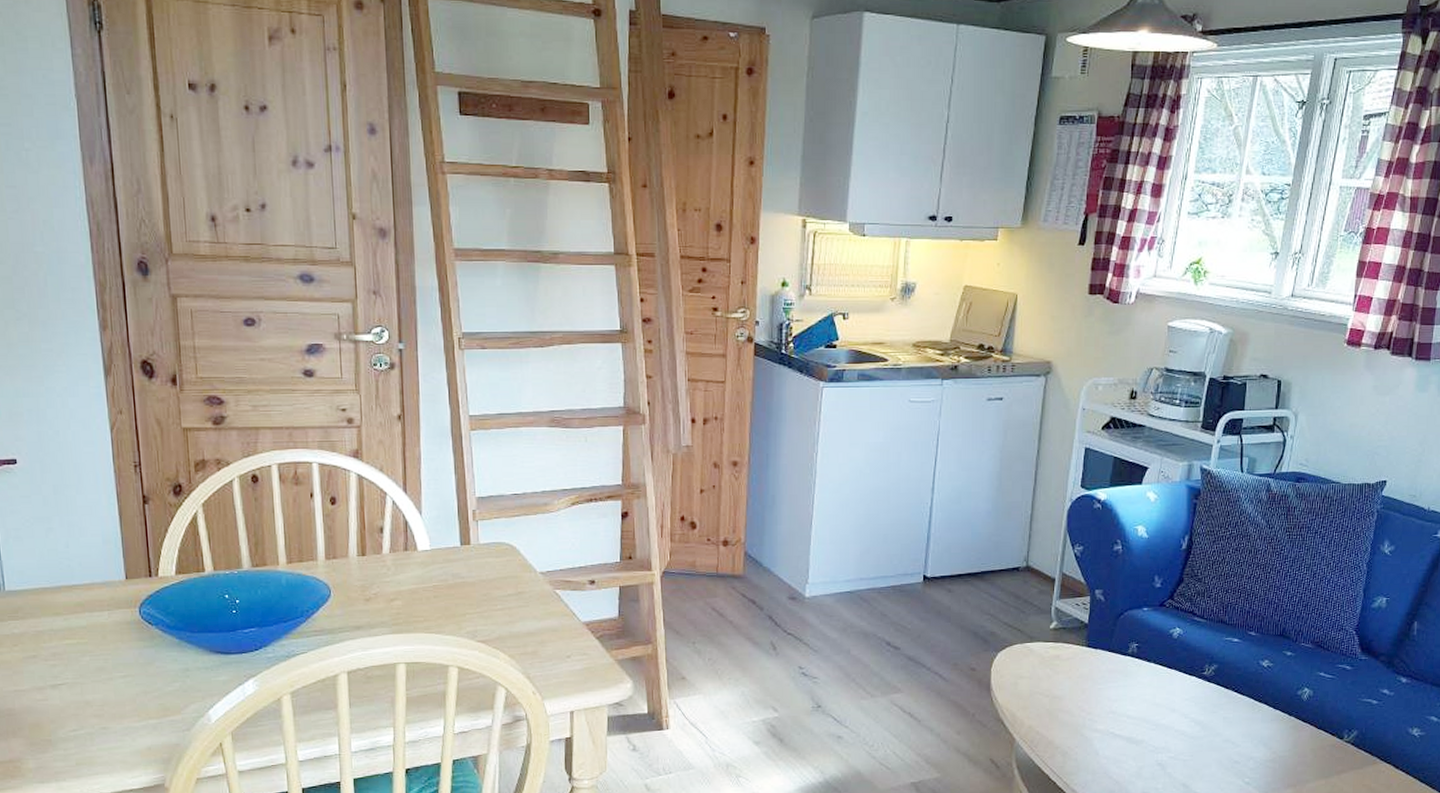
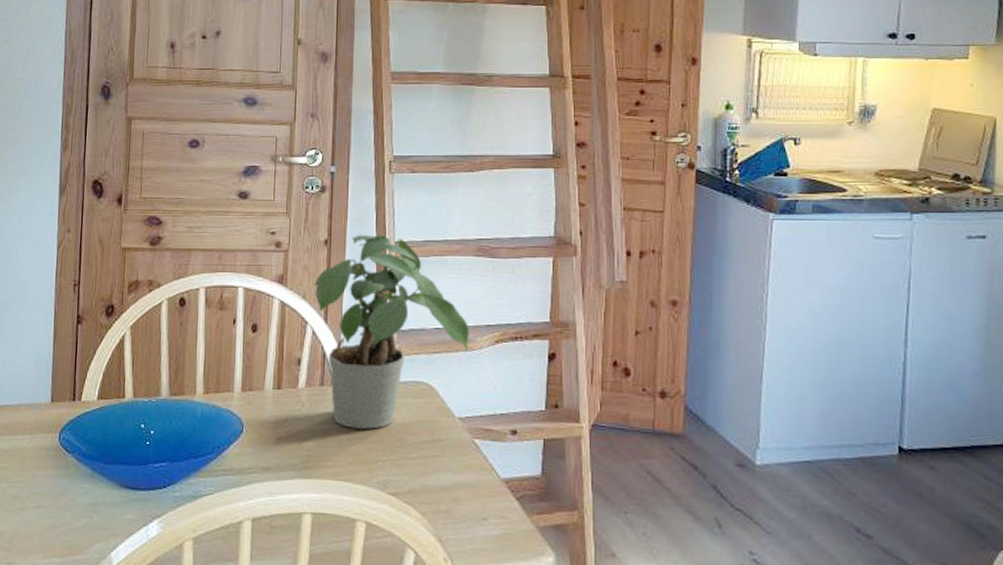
potted plant: none [390,408,547,587] -> present [314,234,469,429]

